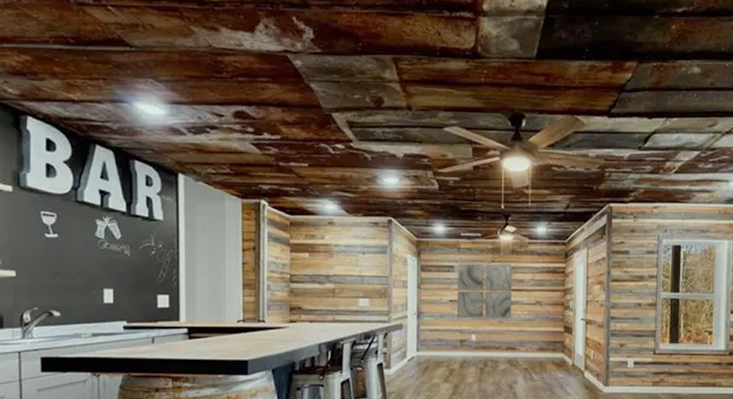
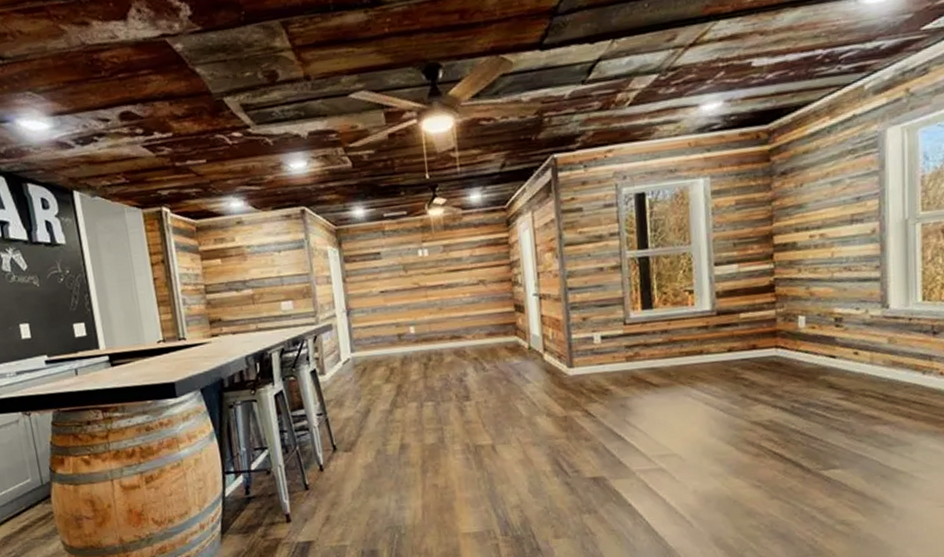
wall art: present [457,263,512,318] -> none [384,241,452,310]

